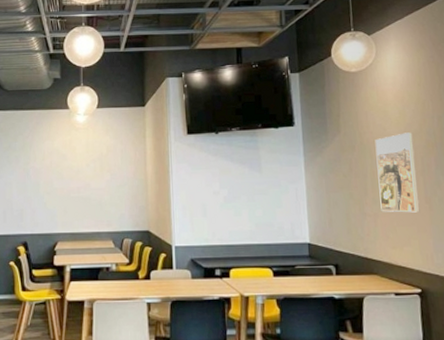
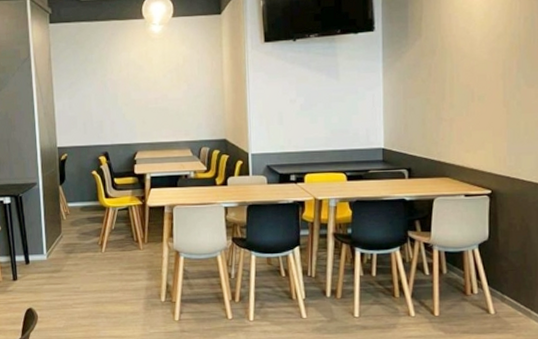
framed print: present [375,132,420,213] -> none [456,35,497,117]

